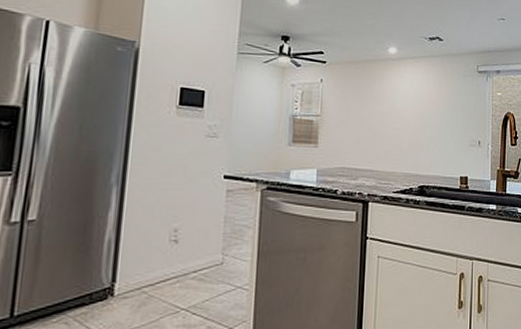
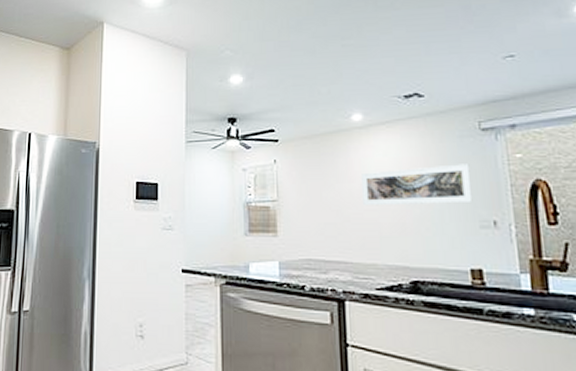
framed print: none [389,96,468,127] -> present [361,164,473,206]

